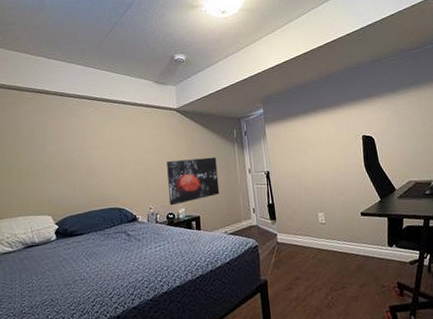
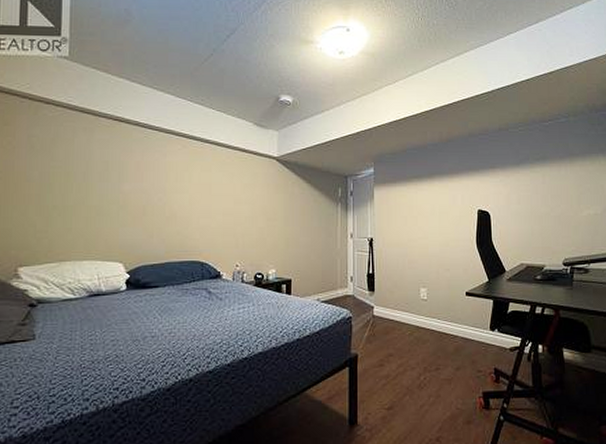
wall art: present [167,157,220,206] -> none [258,215,316,265]

